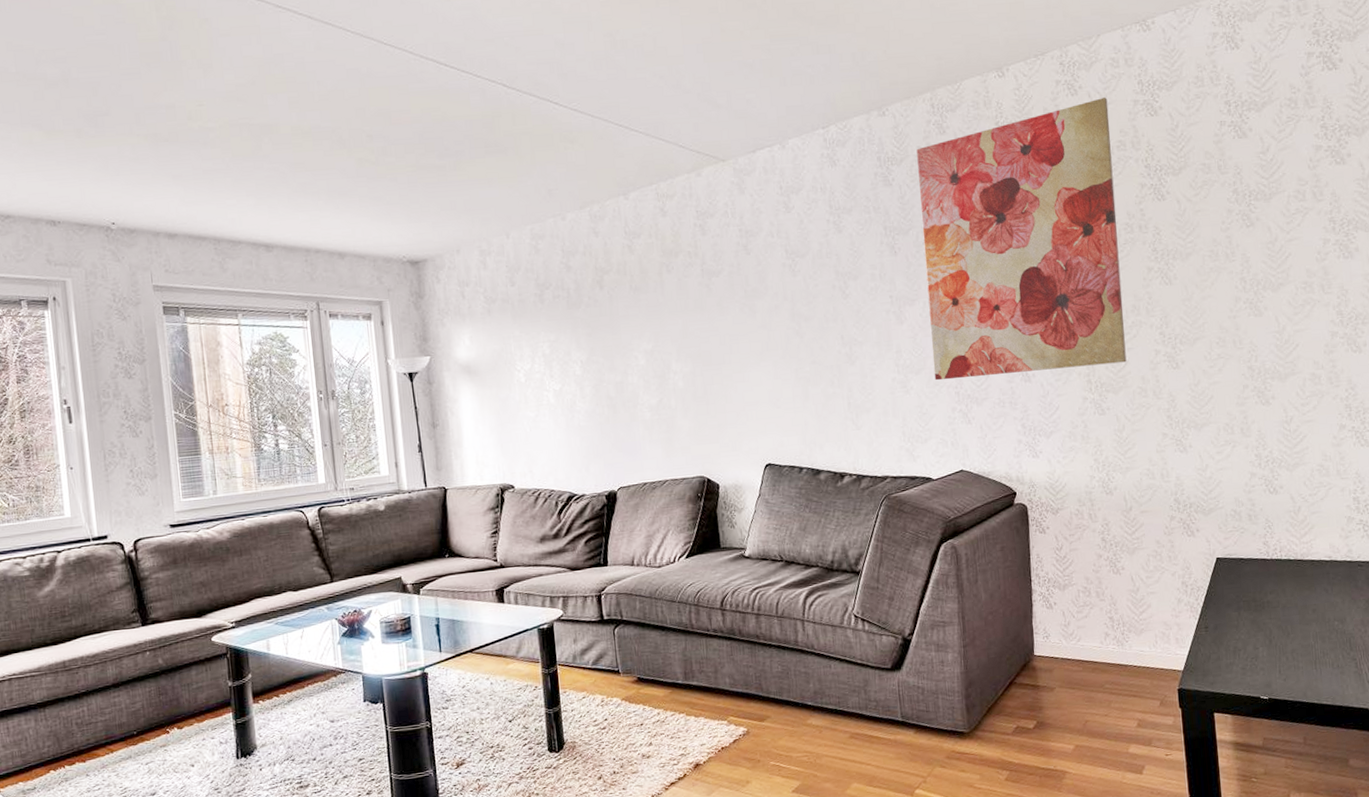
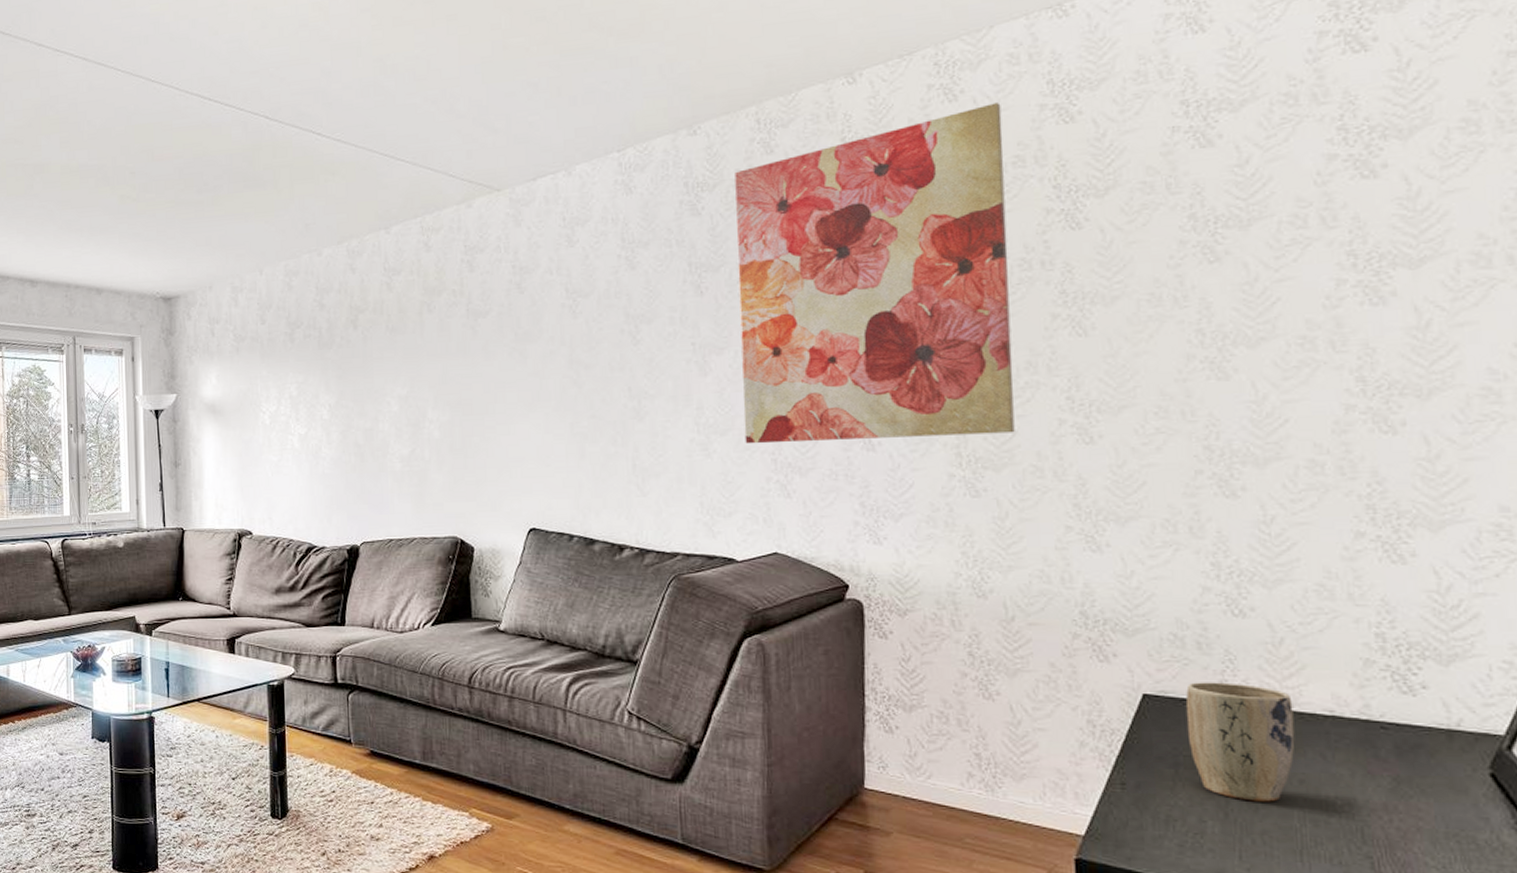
plant pot: none [1243,543,1309,630] -> present [1185,682,1295,802]

